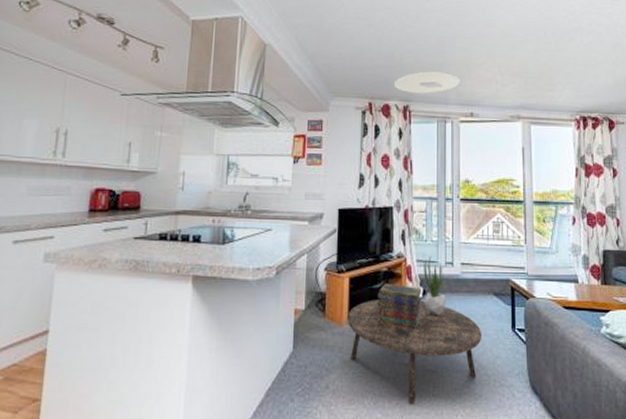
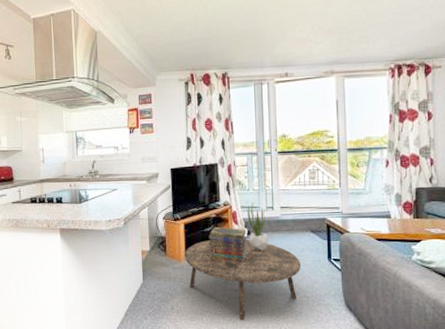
ceiling light: present [394,71,460,94] -> none [212,37,275,61]

